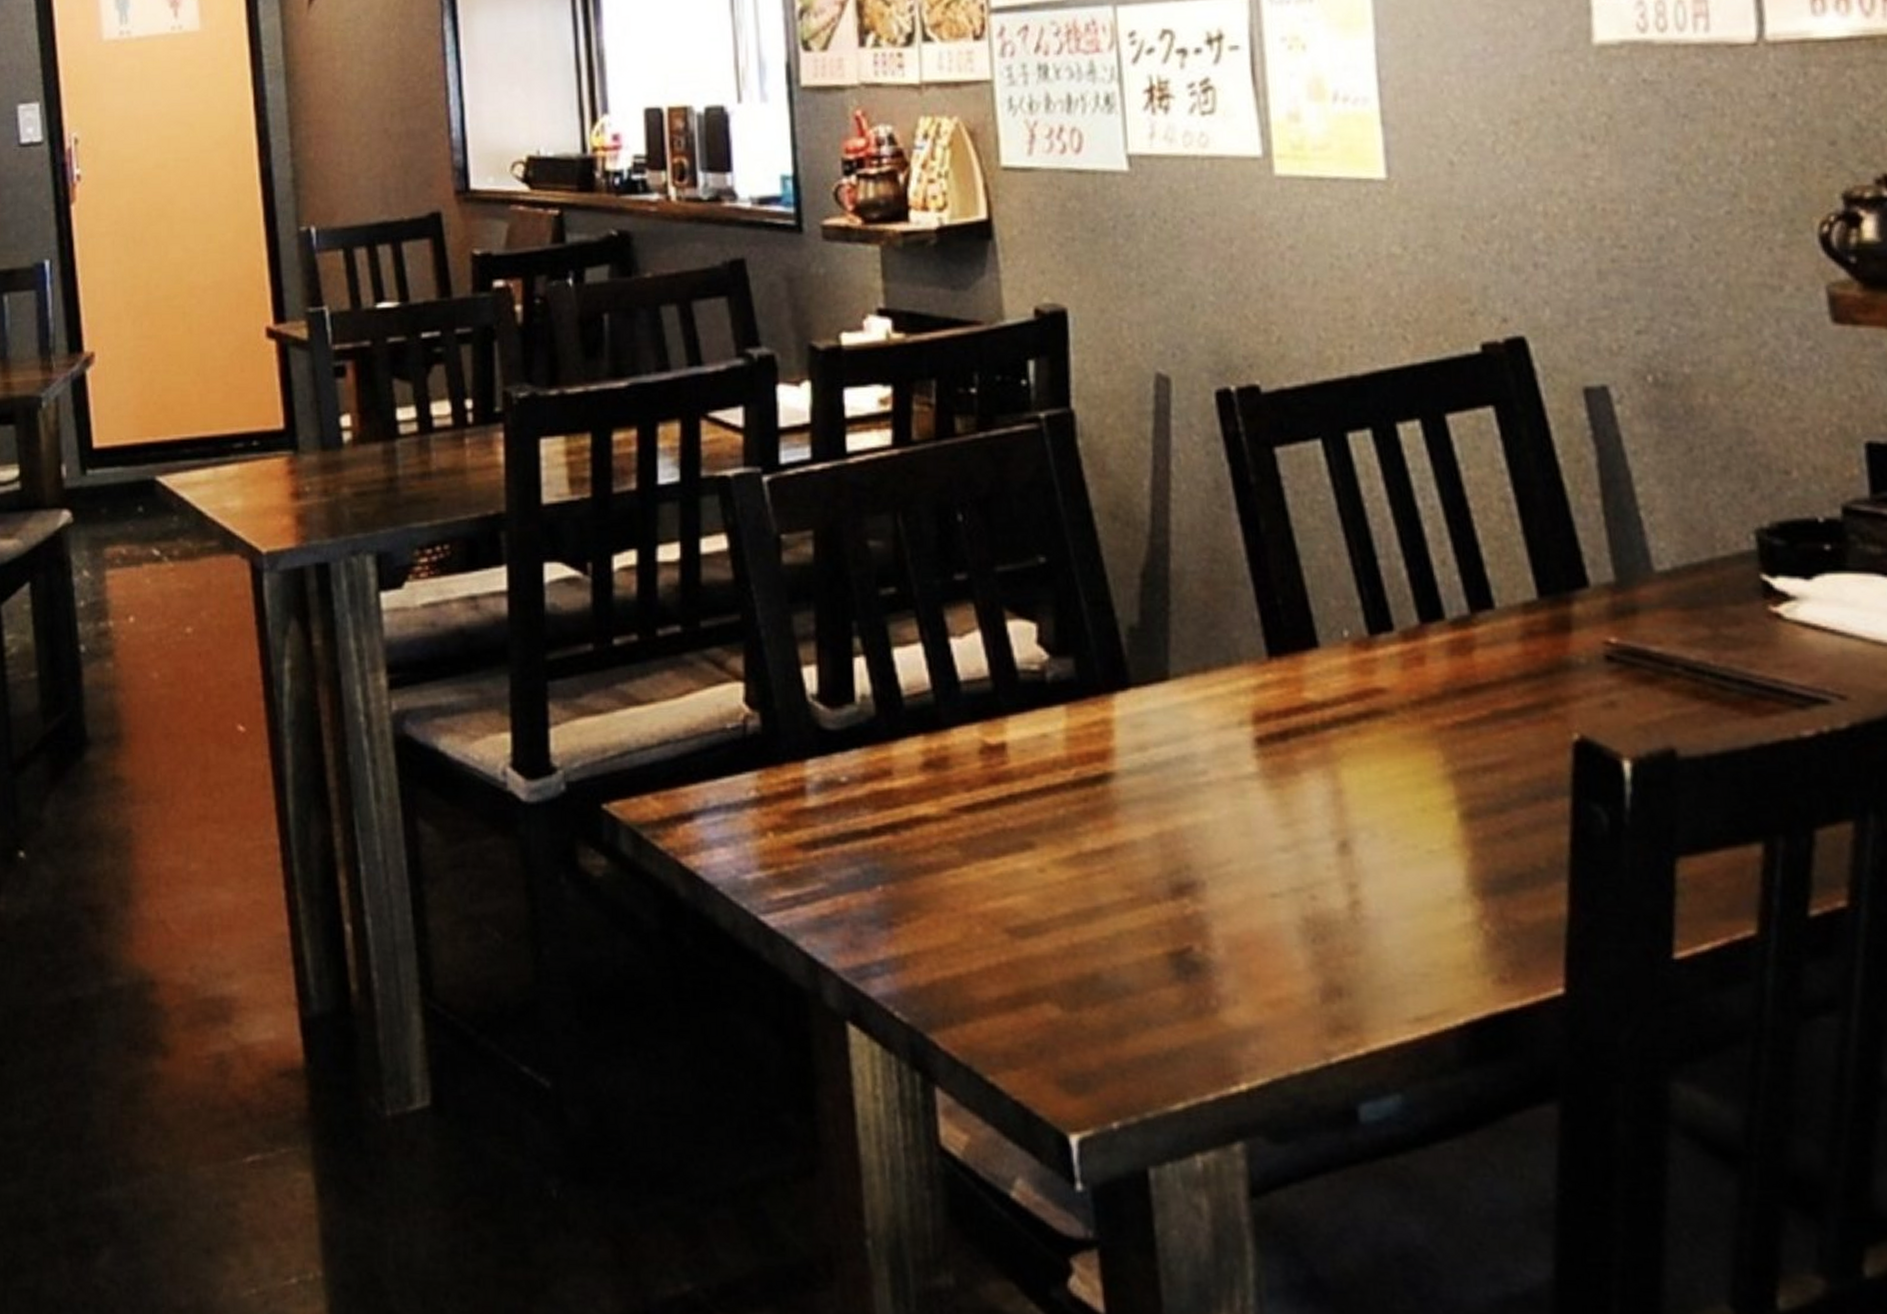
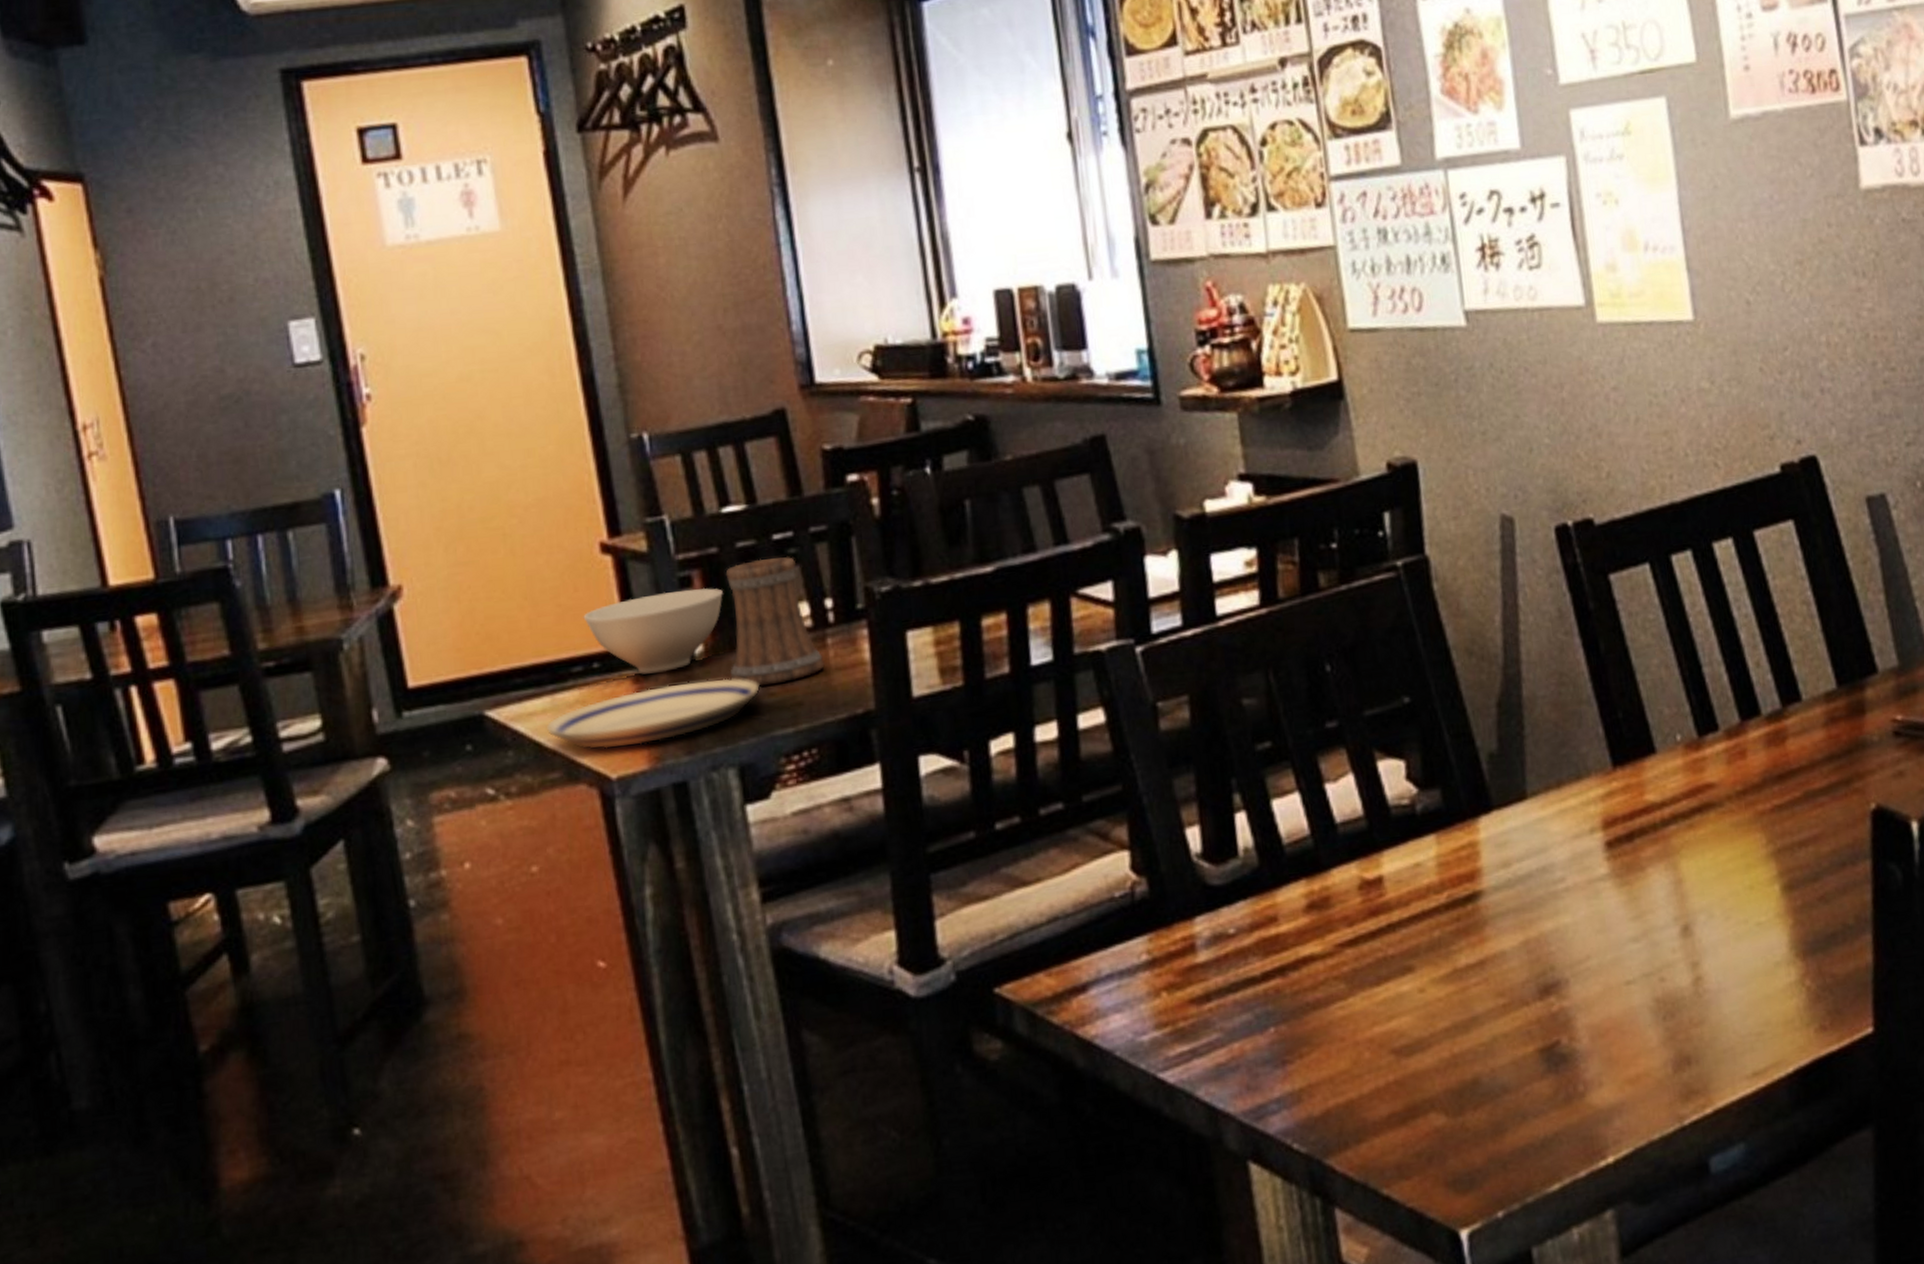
plate: none [207,467,401,523] -> present [545,678,761,749]
bowl: none [247,378,373,456] -> present [583,587,723,675]
beer mug: none [374,355,461,479] -> present [725,557,825,687]

